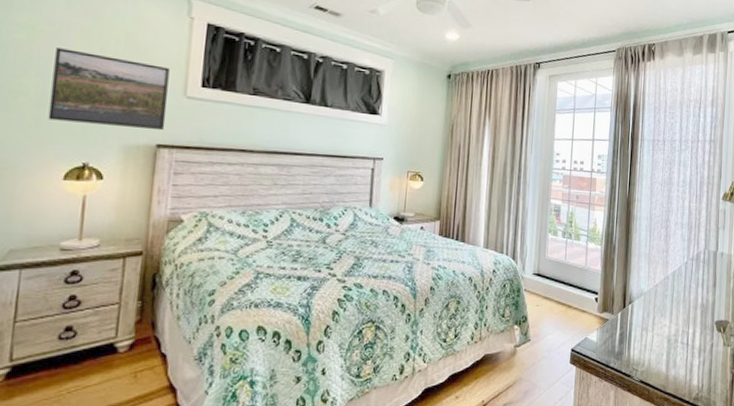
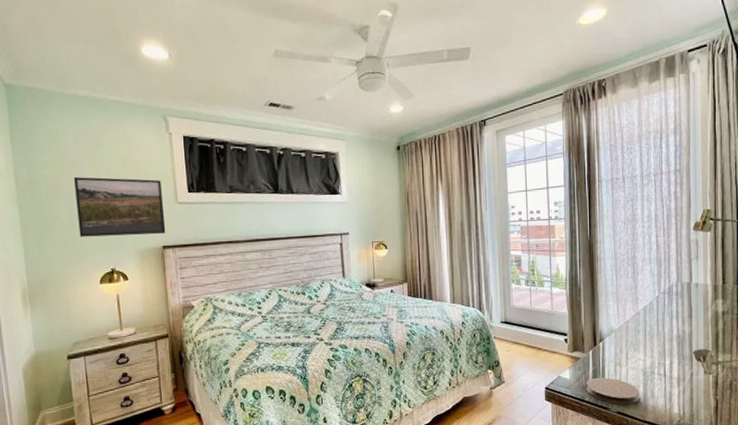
coaster: none [612,342,663,374] -> present [586,377,640,405]

